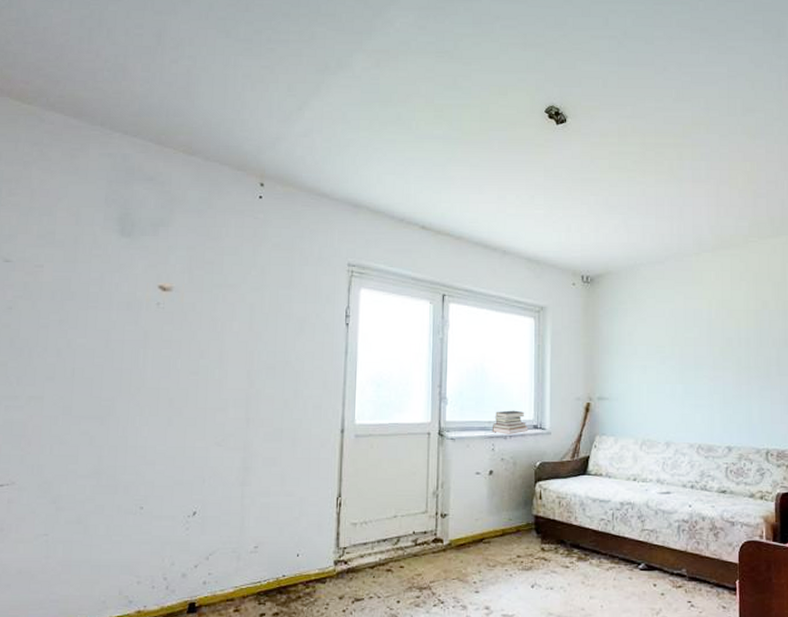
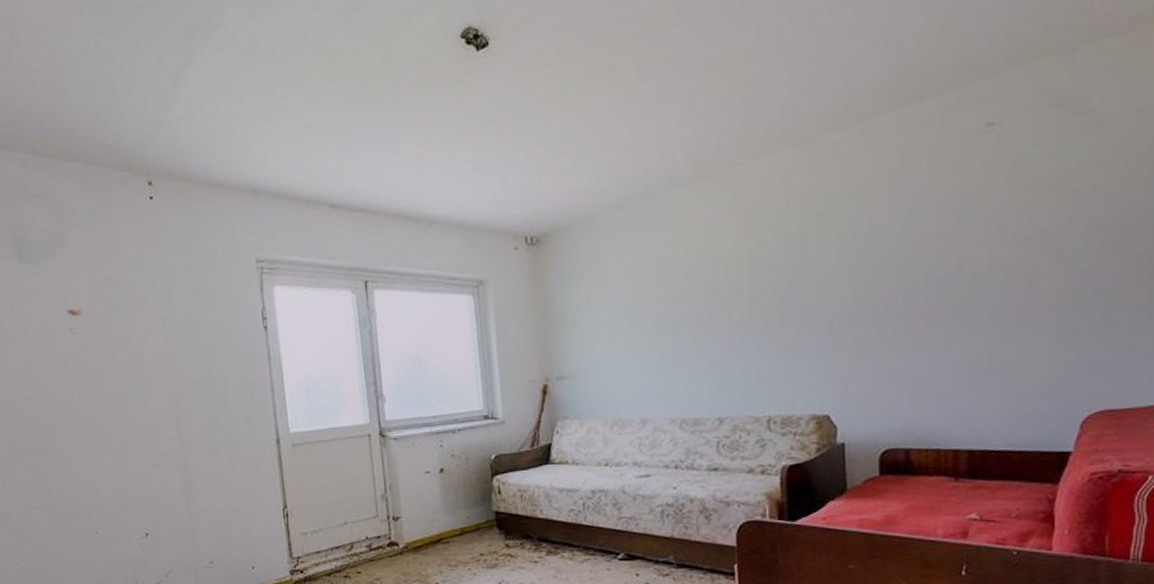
books: present [493,410,529,434] -> none [438,401,479,429]

